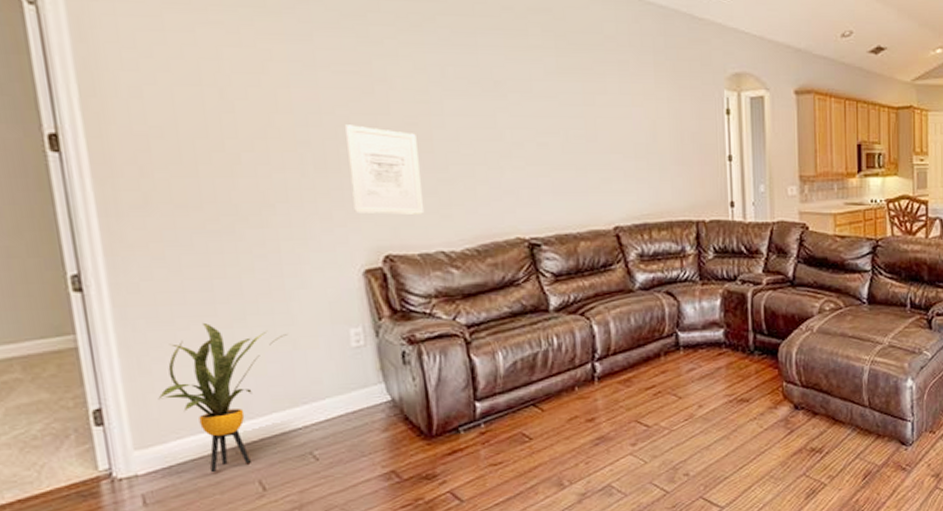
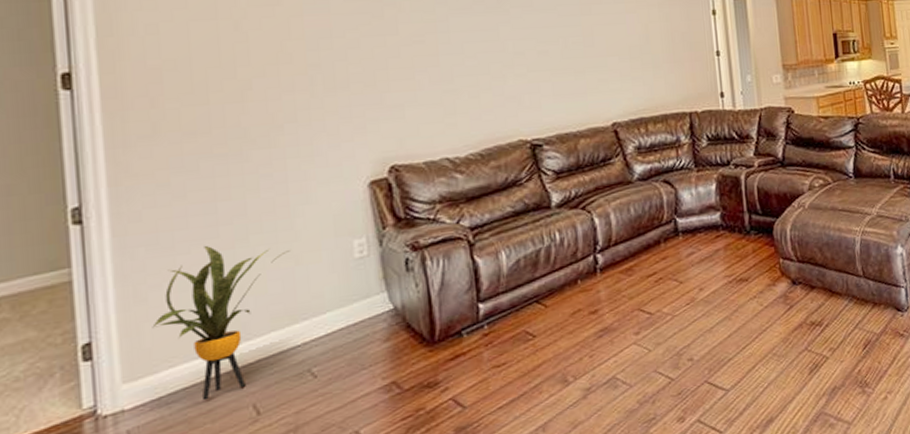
wall art: present [345,125,425,215] -> none [355,46,430,128]

